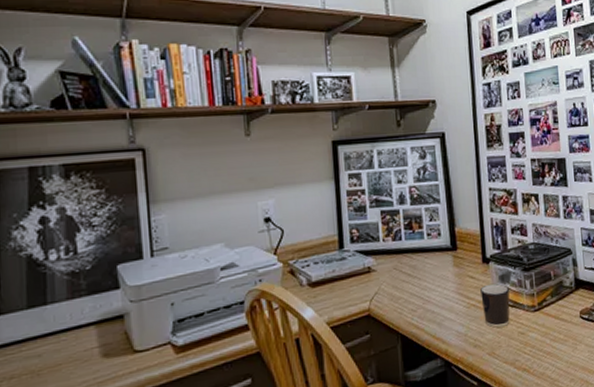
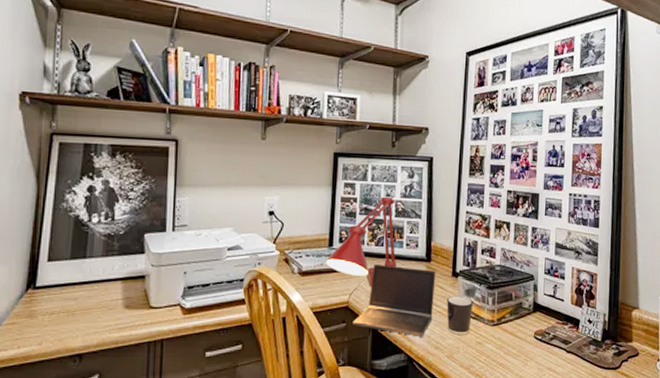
desk lamp: none [338,183,419,288] -> present [326,196,397,286]
laptop computer: none [377,259,467,337] -> present [353,264,436,337]

